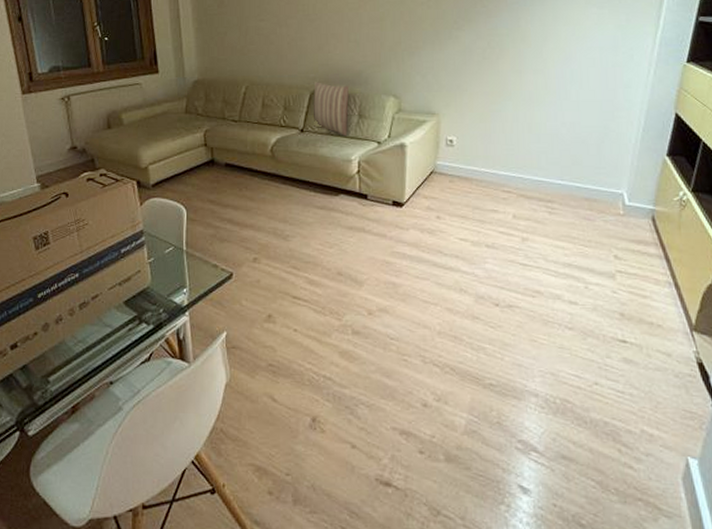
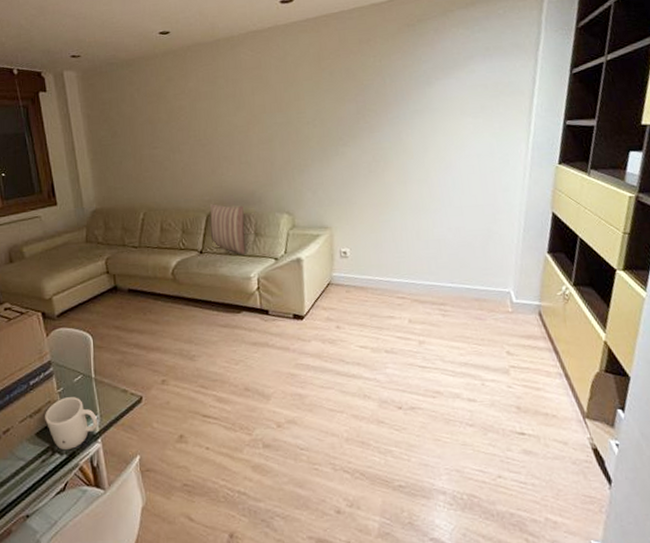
mug: none [134,268,186,321] -> present [45,397,97,451]

